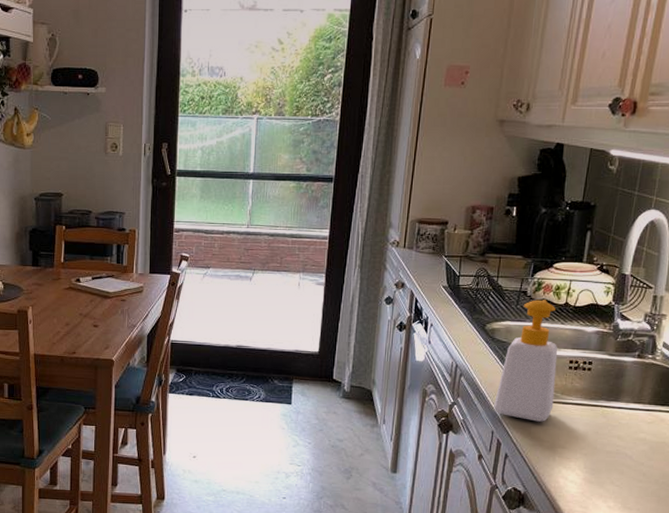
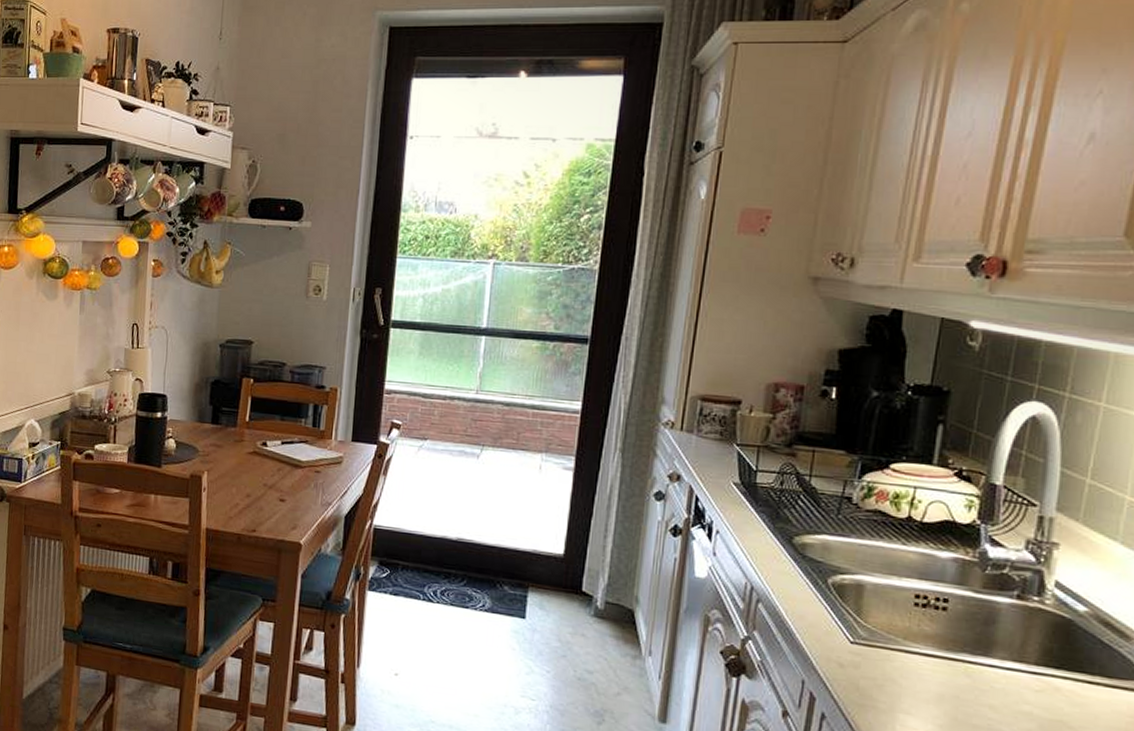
soap bottle: present [494,299,558,422] -> none [805,509,898,675]

